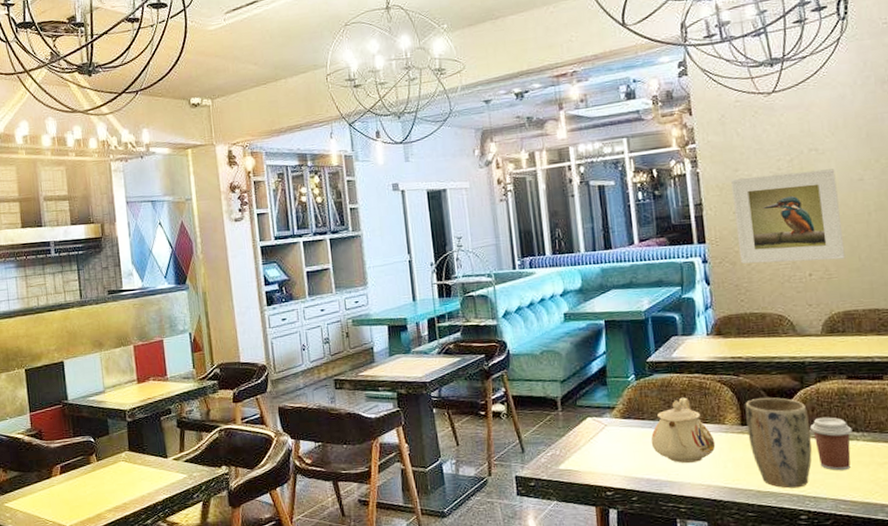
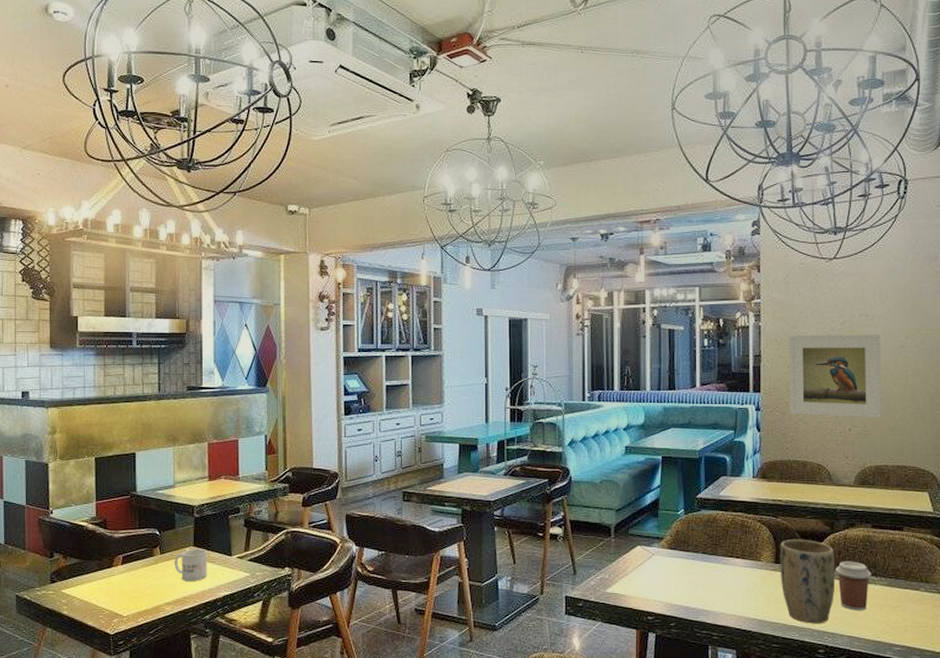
mug: none [111,452,145,487] -> present [174,548,207,581]
teapot: present [651,397,716,464] -> none [692,533,750,595]

